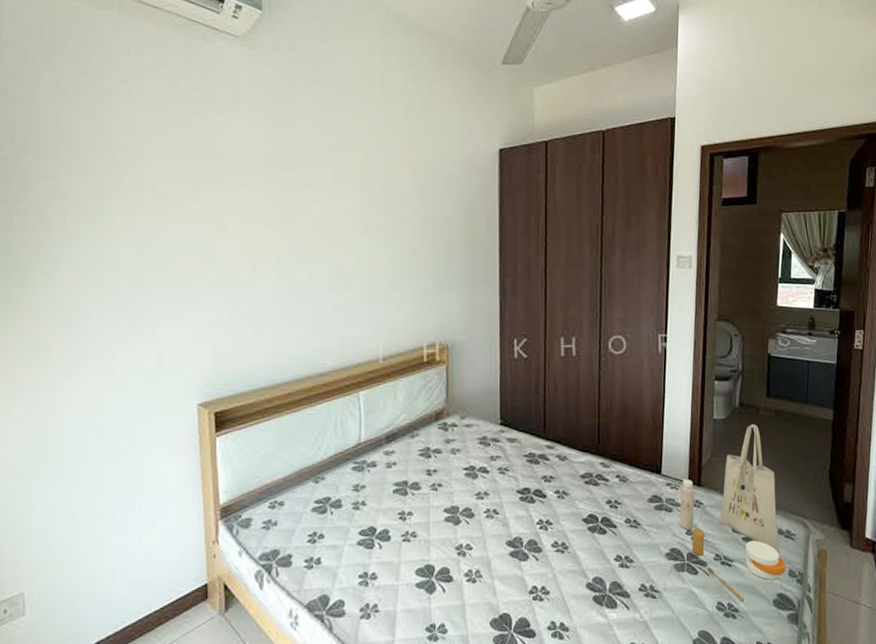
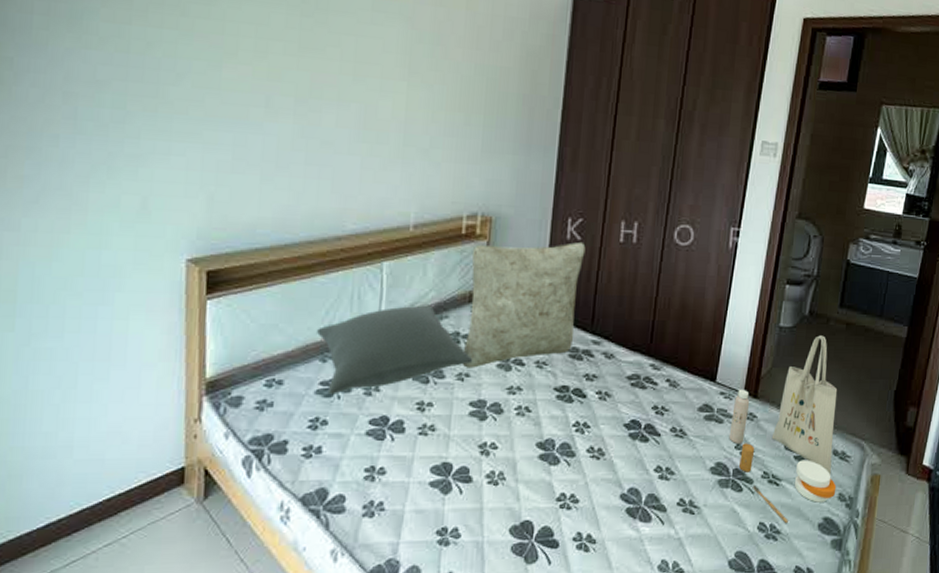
pillow: none [309,426,444,511] -> present [317,305,473,395]
pillow: none [434,359,532,479] -> present [463,241,586,368]

